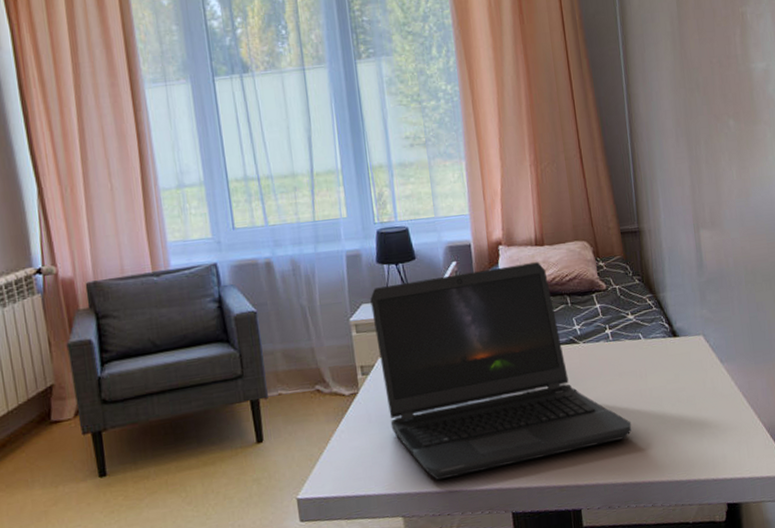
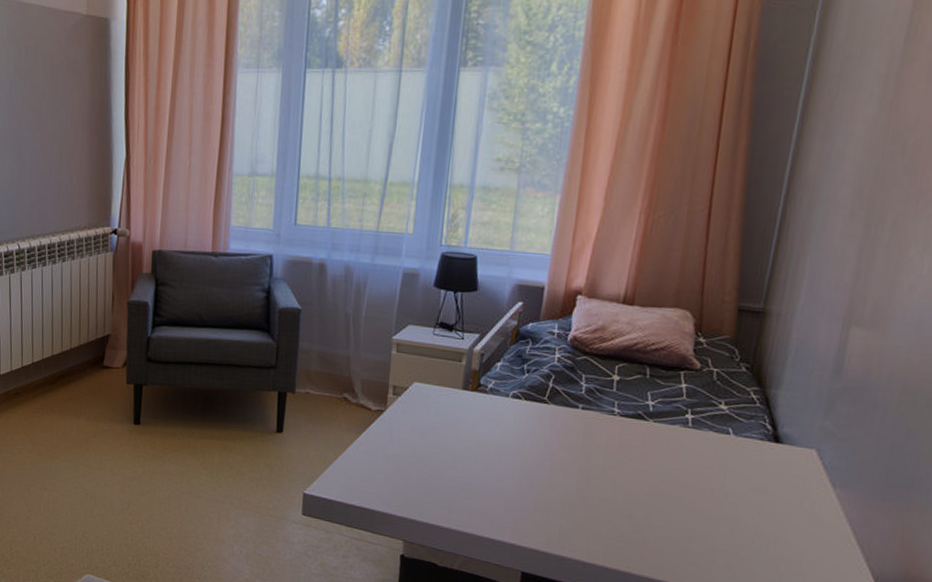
laptop computer: present [370,262,632,481] -> none [411,311,691,536]

